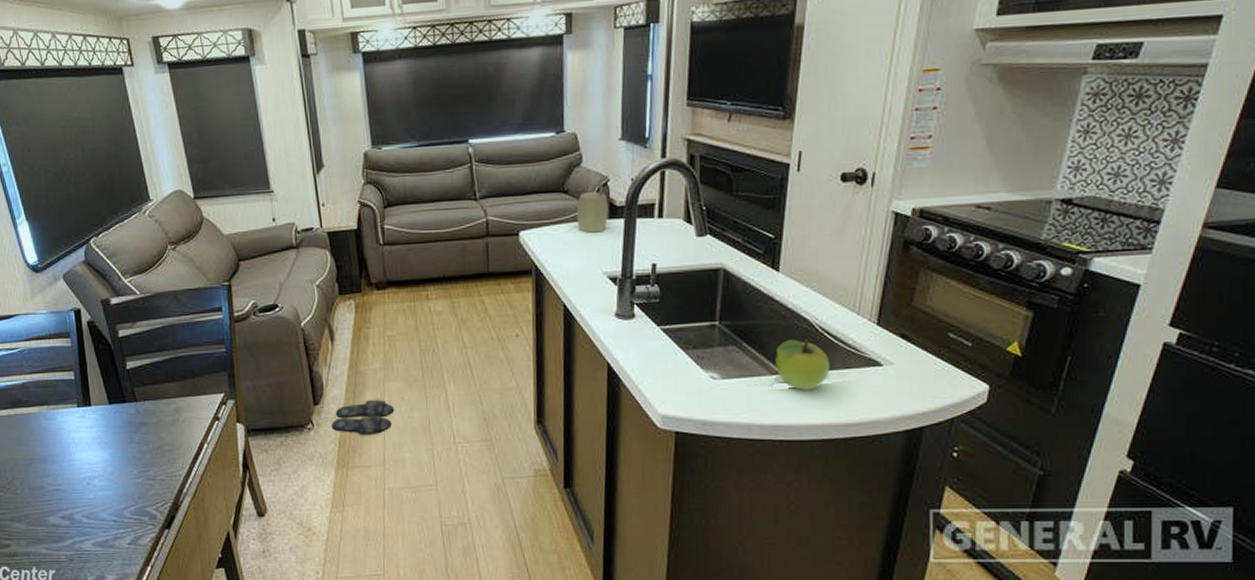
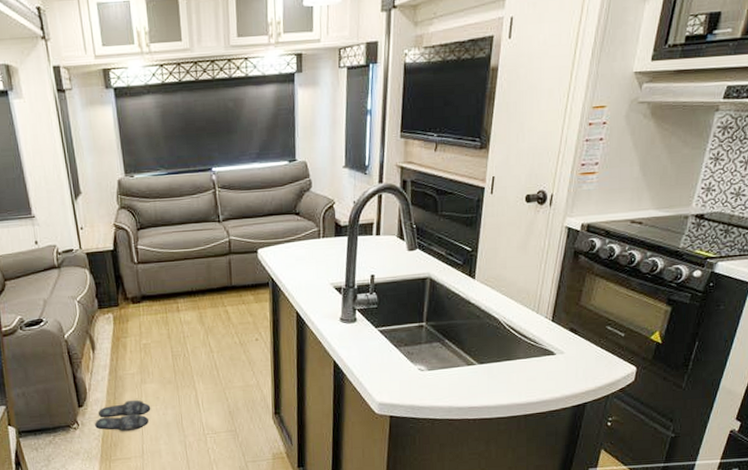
soap dispenser: present [576,181,609,234] -> none [306,204,335,250]
fruit: present [775,339,830,390] -> none [471,335,514,377]

